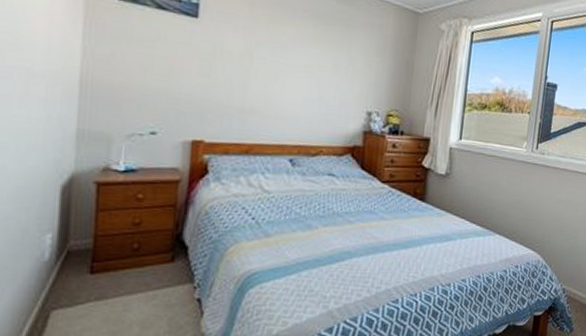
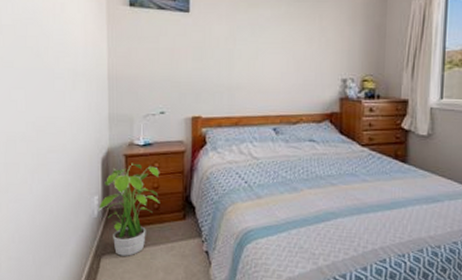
potted plant: none [51,192,144,309] -> present [98,163,160,256]

